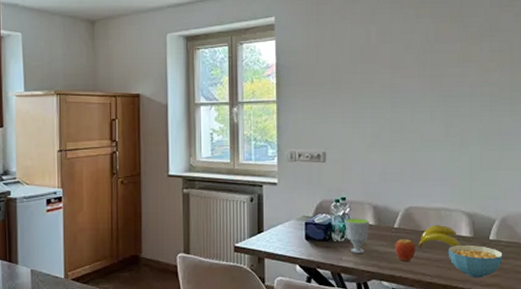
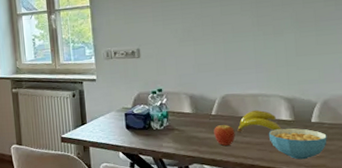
cup: present [345,218,370,253] -> none [162,107,188,140]

